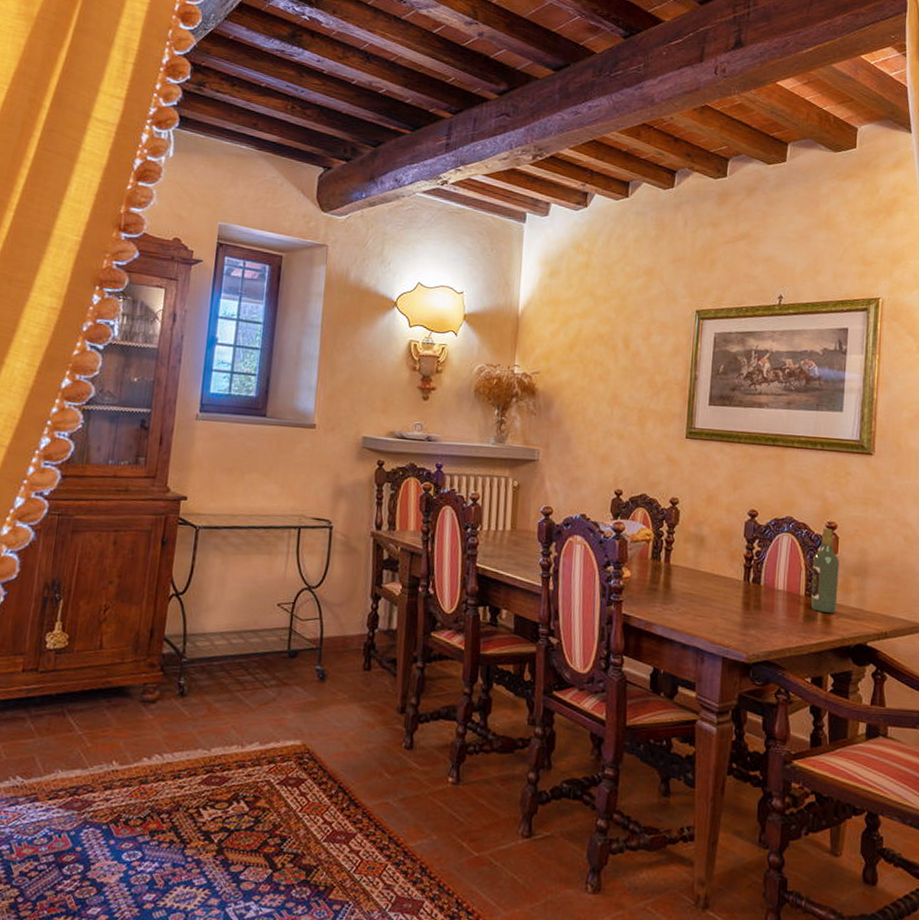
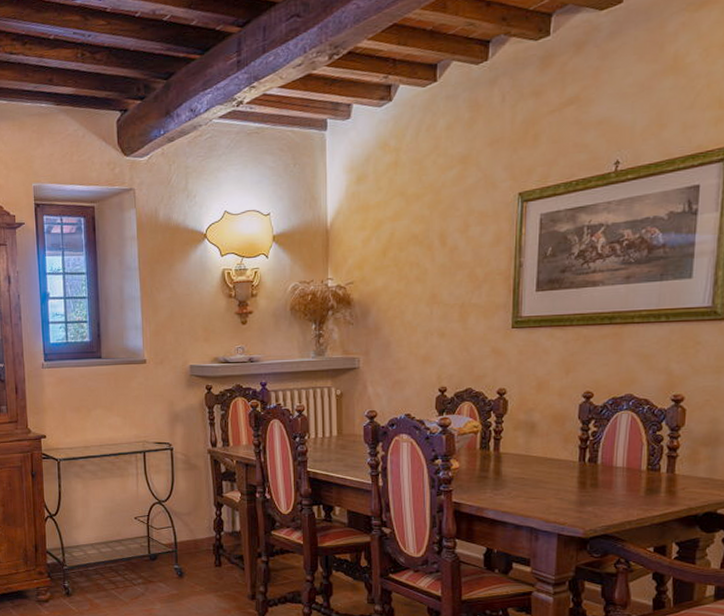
wine bottle: present [811,527,839,614] -> none [654,401,686,486]

